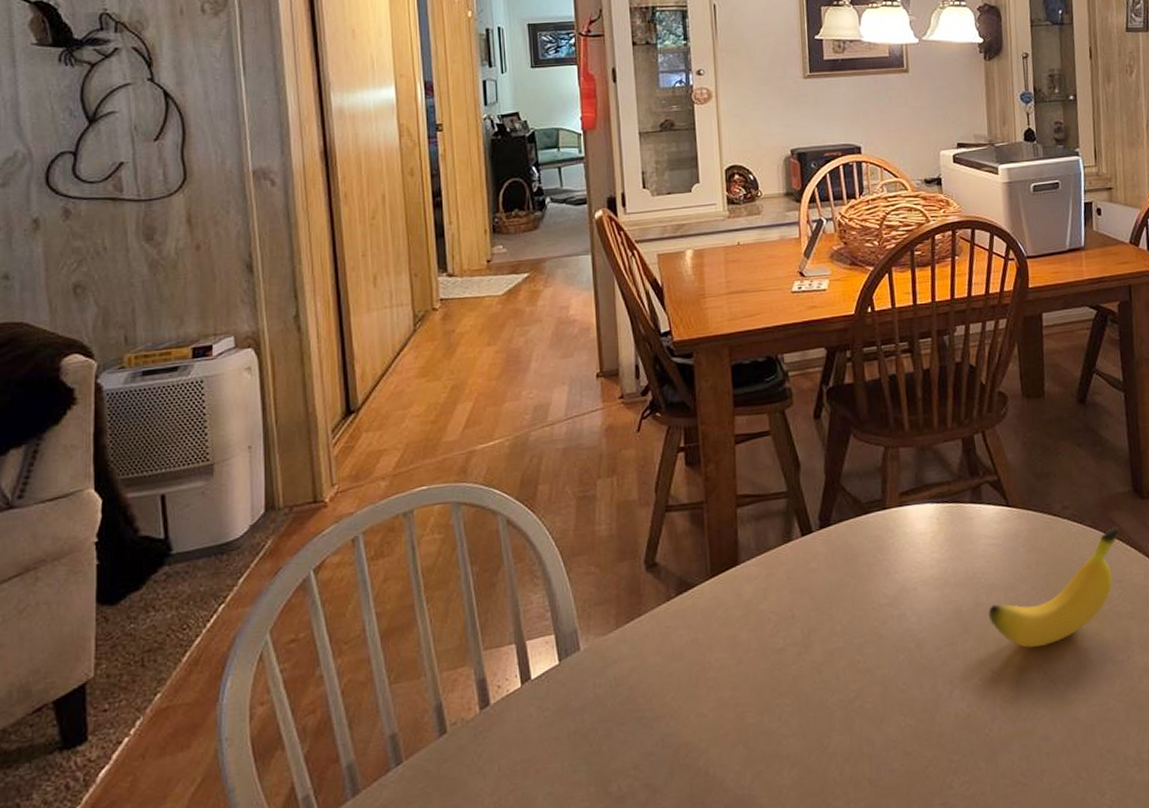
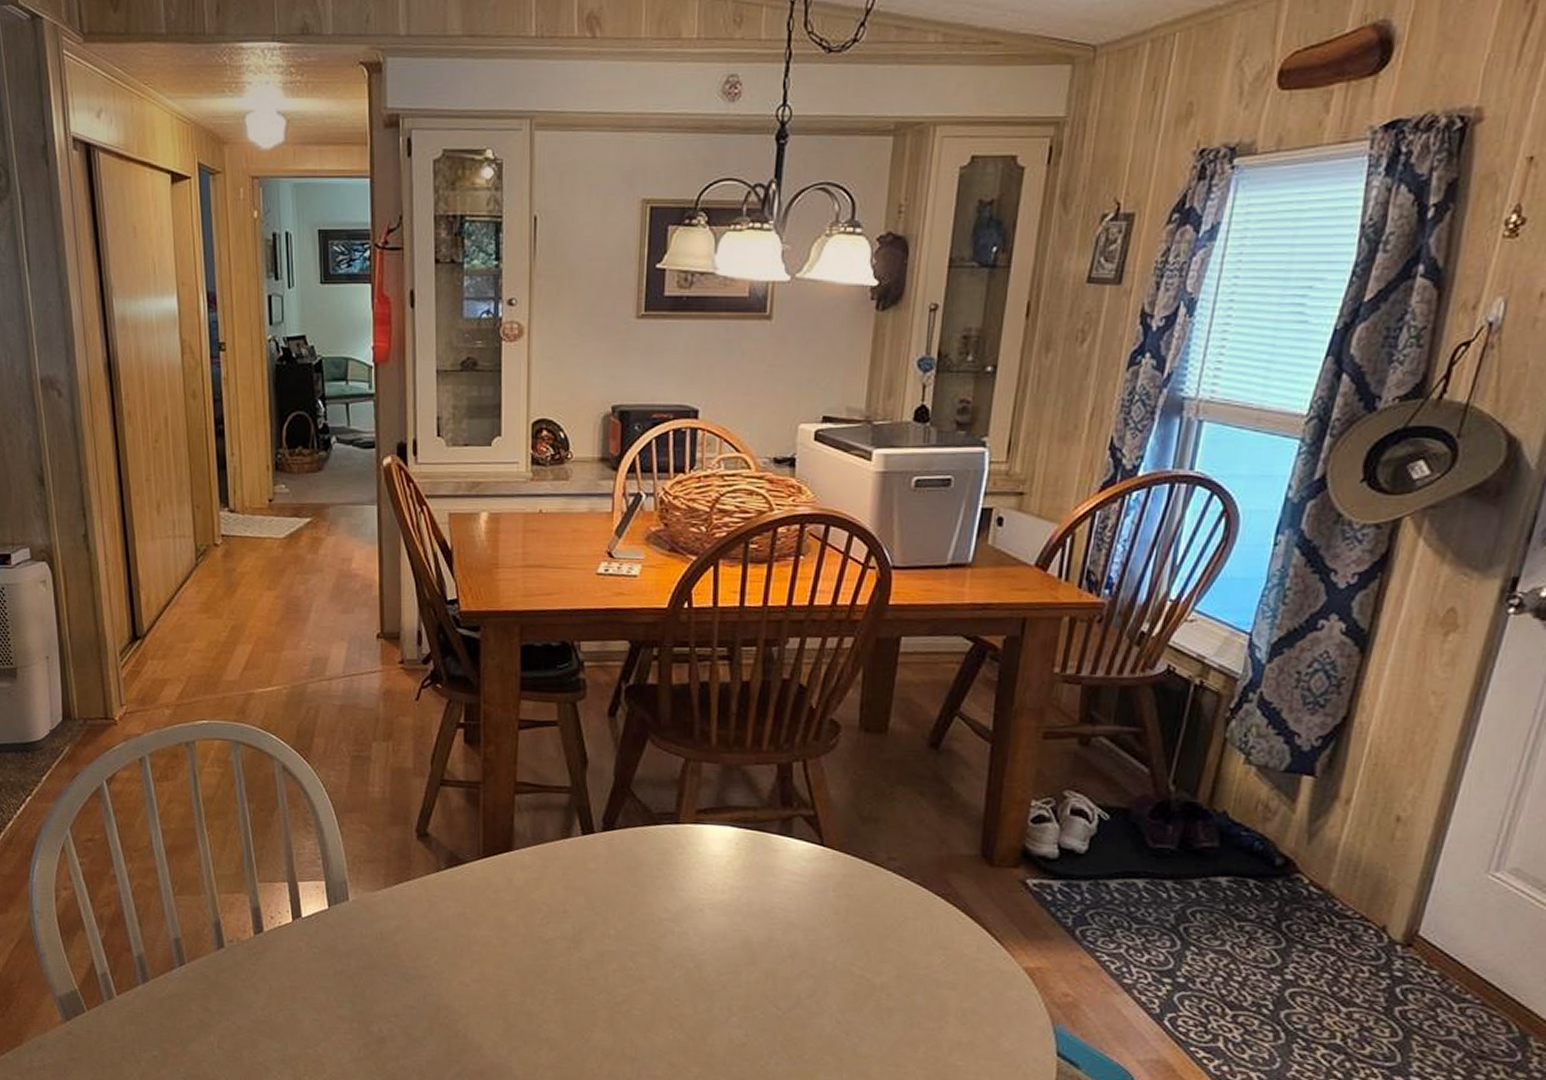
banana: present [988,527,1120,649] -> none [781,890,955,996]

